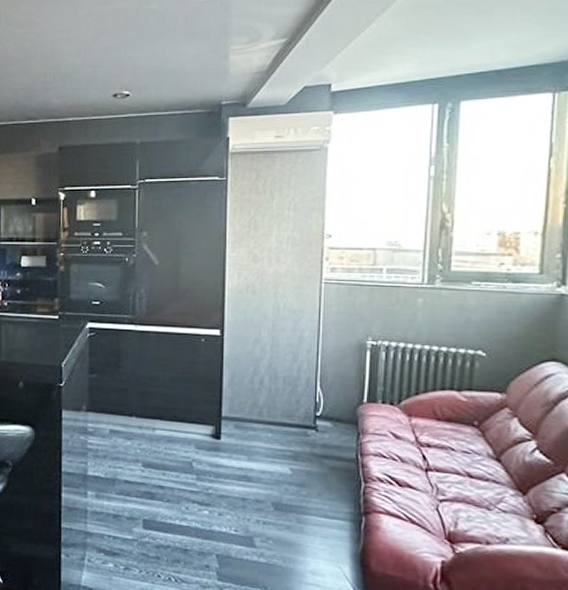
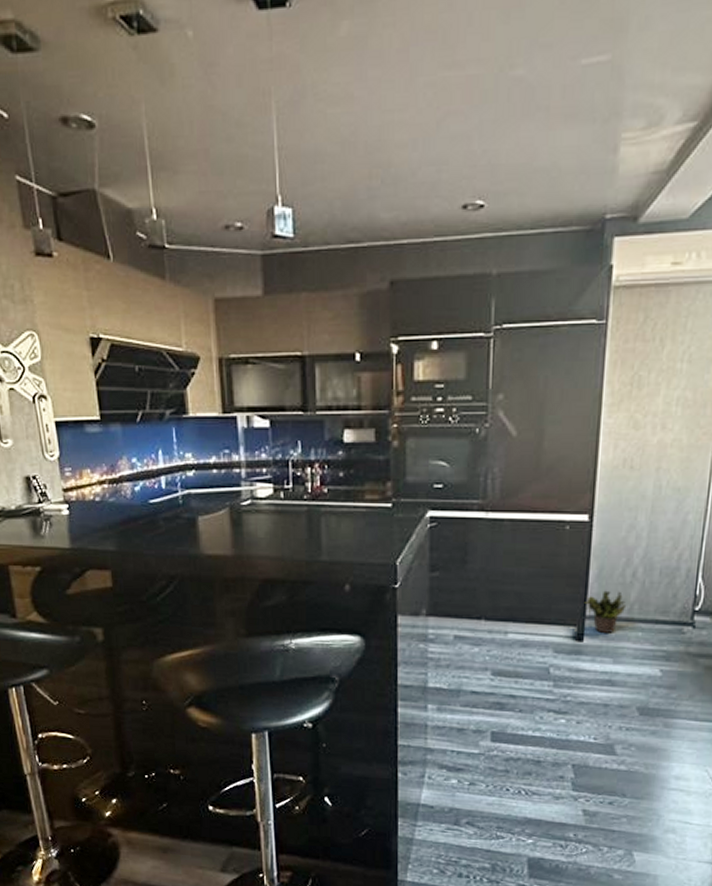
potted plant: none [220,395,257,433] -> present [584,590,627,633]

